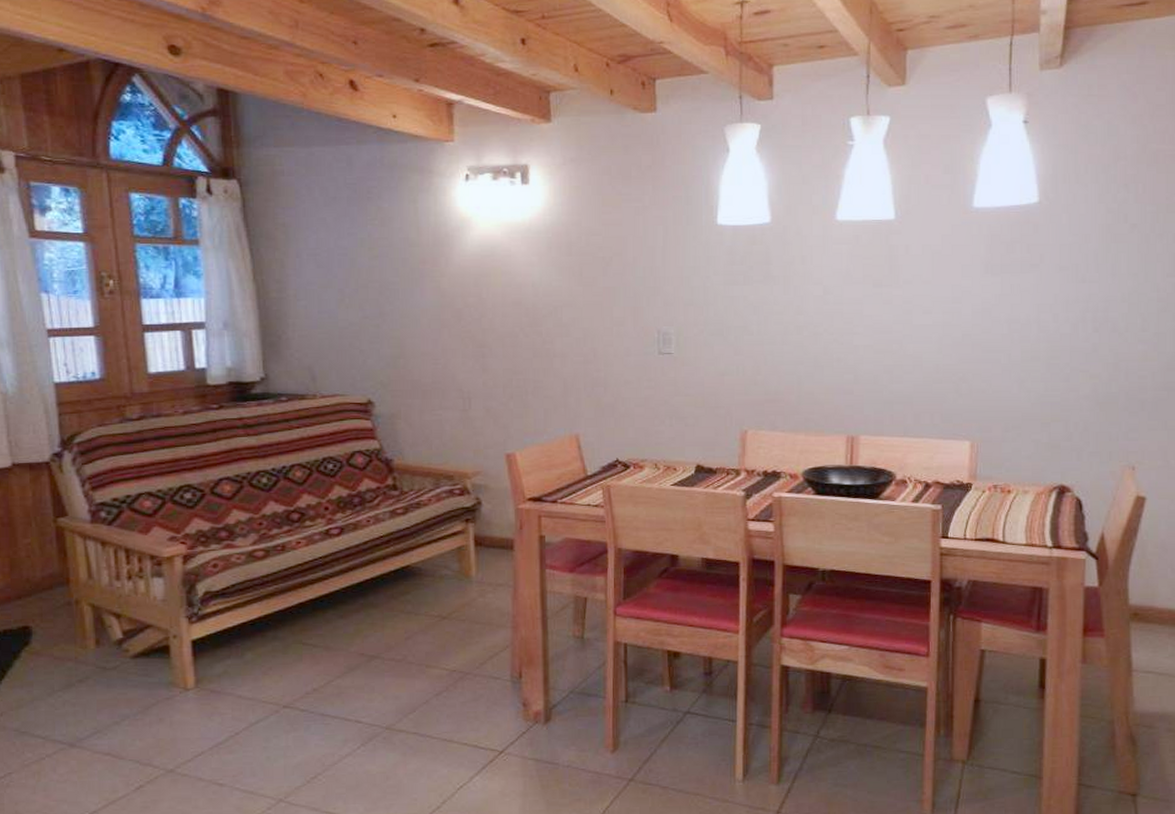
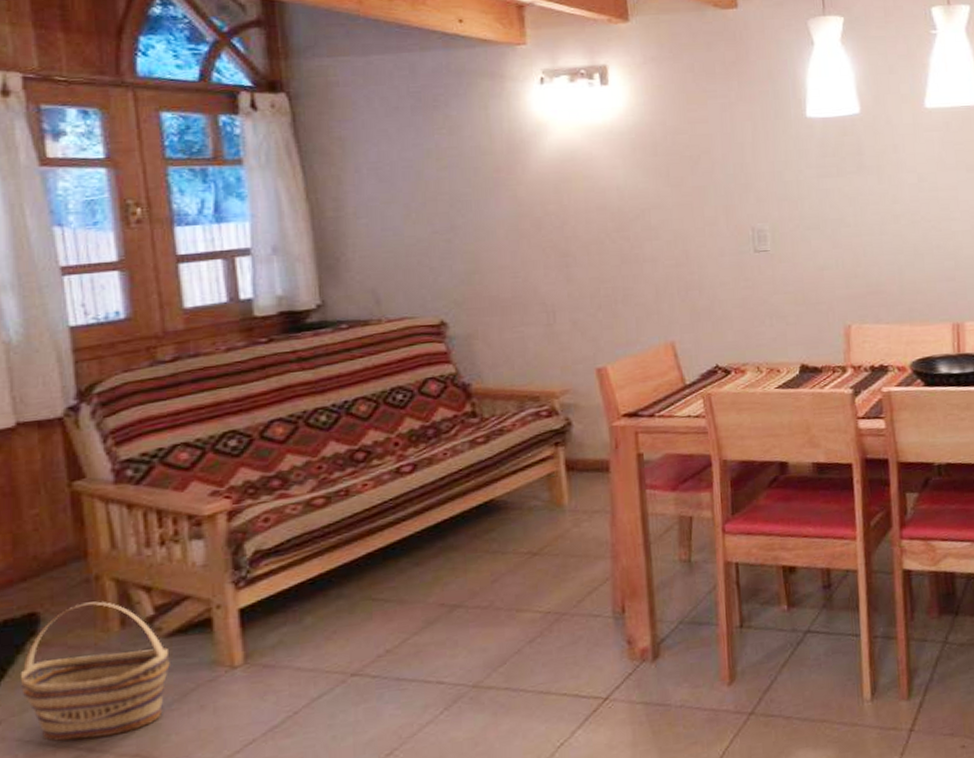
basket: none [16,622,135,737] -> present [20,601,170,742]

